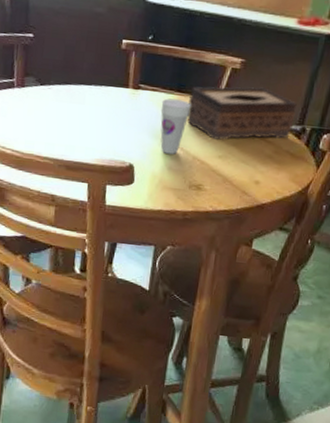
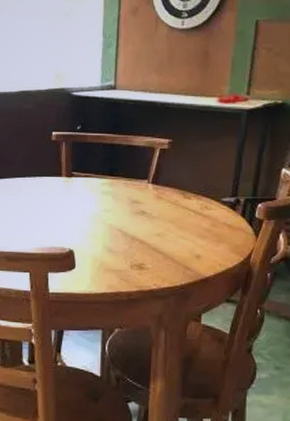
cup: present [160,98,191,155] -> none [95,183,125,236]
tissue box: present [187,86,297,141] -> none [122,164,228,219]

